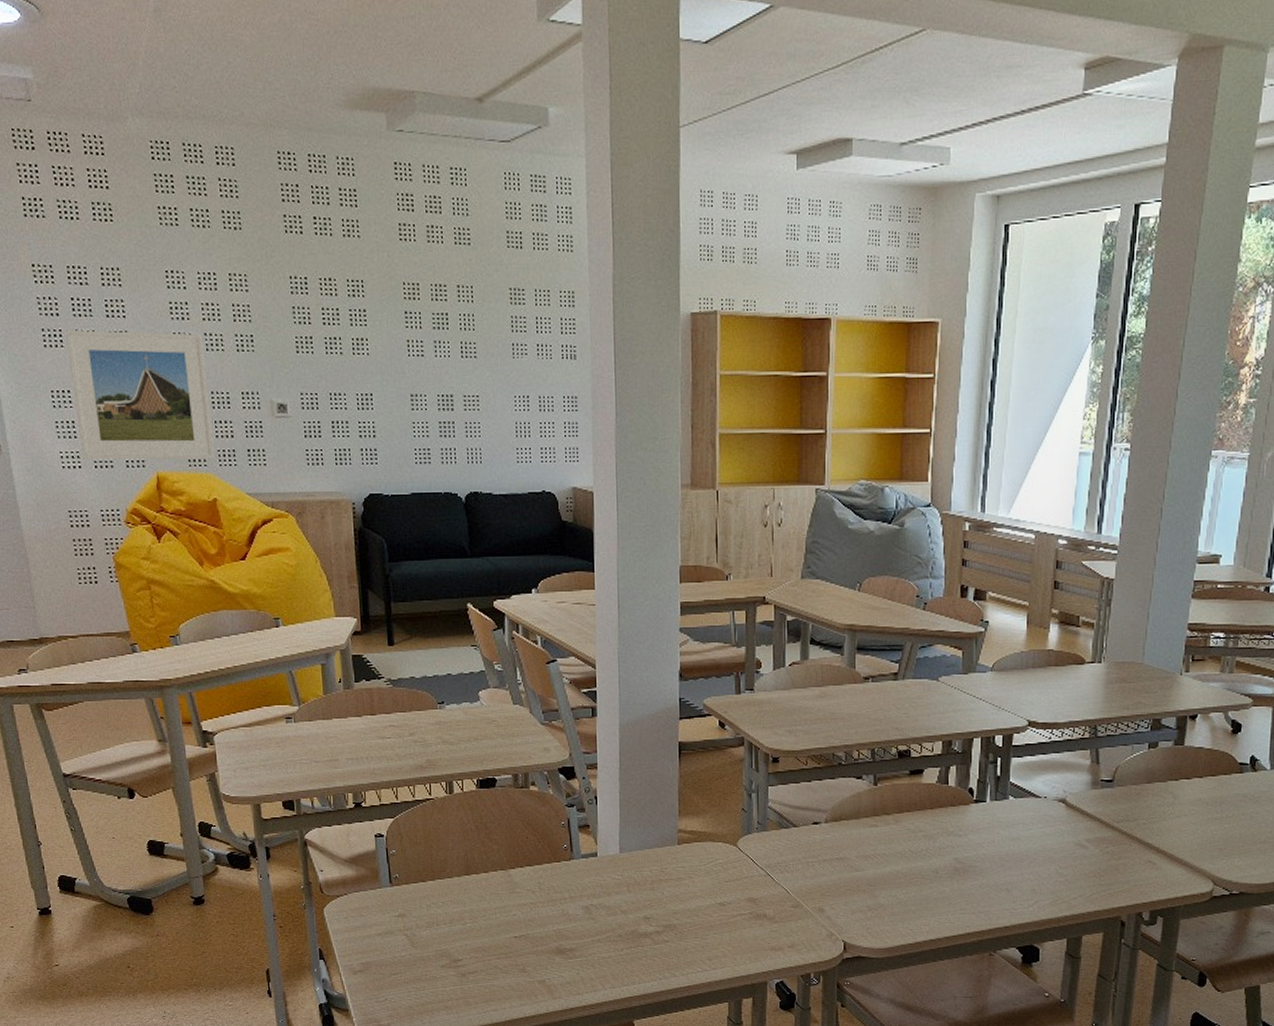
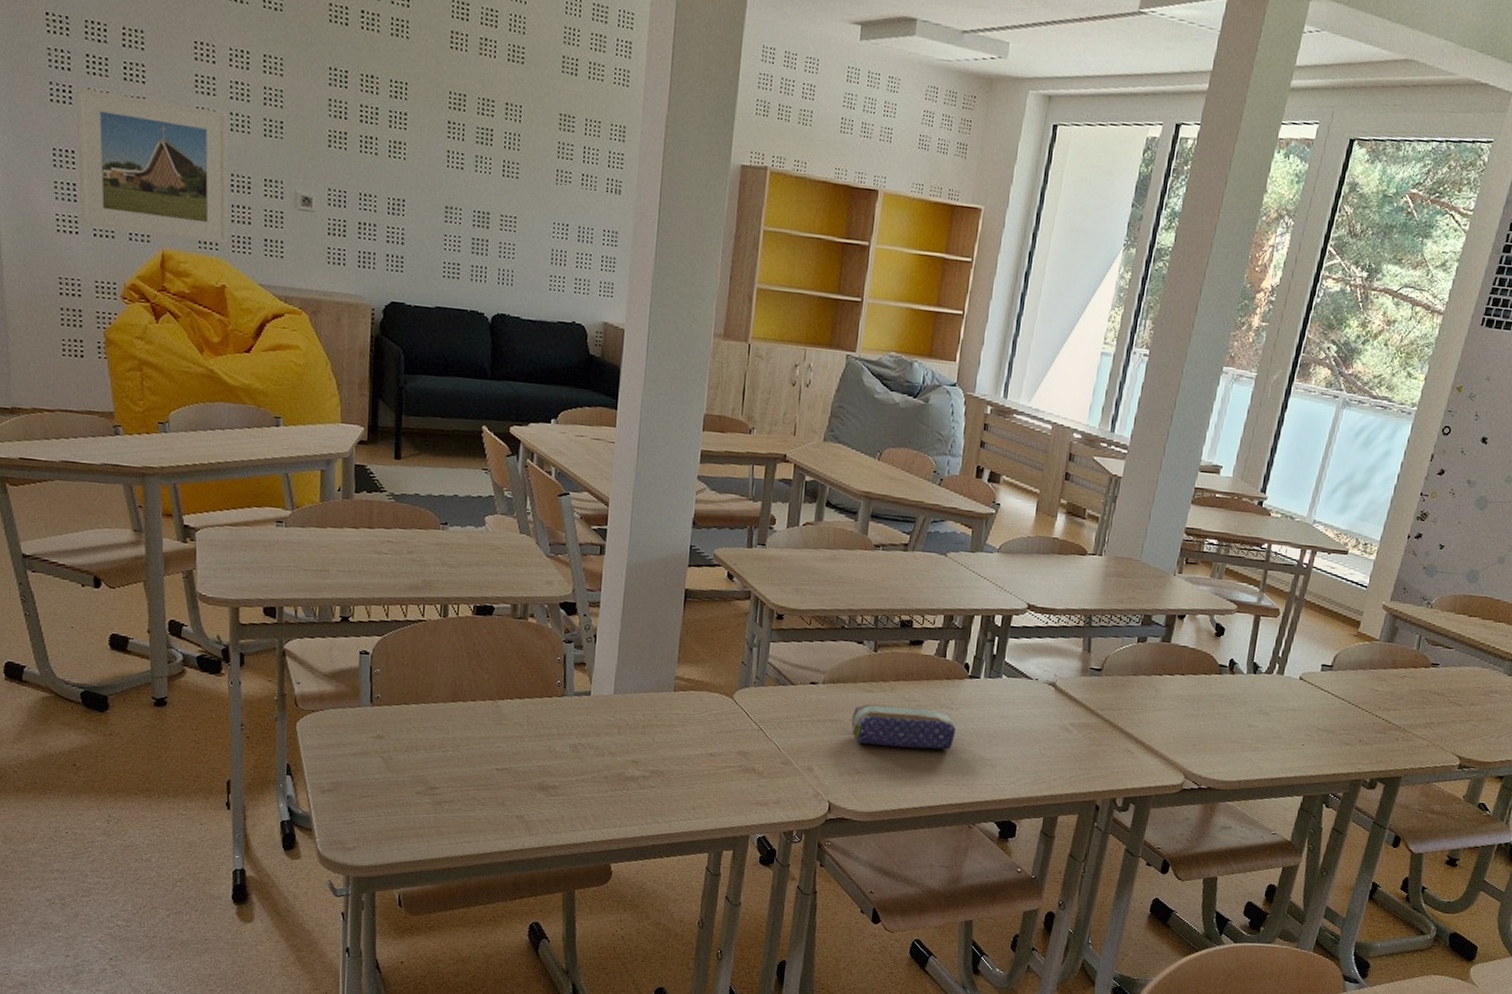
pencil case: none [858,838,966,880] -> present [851,703,956,750]

